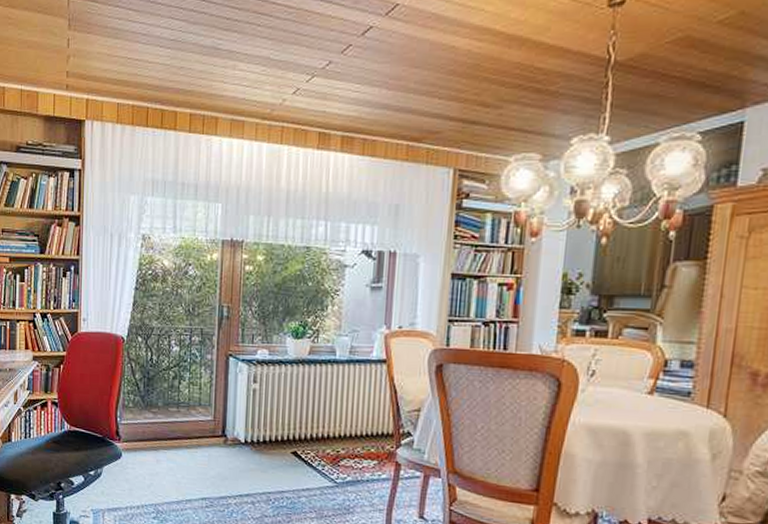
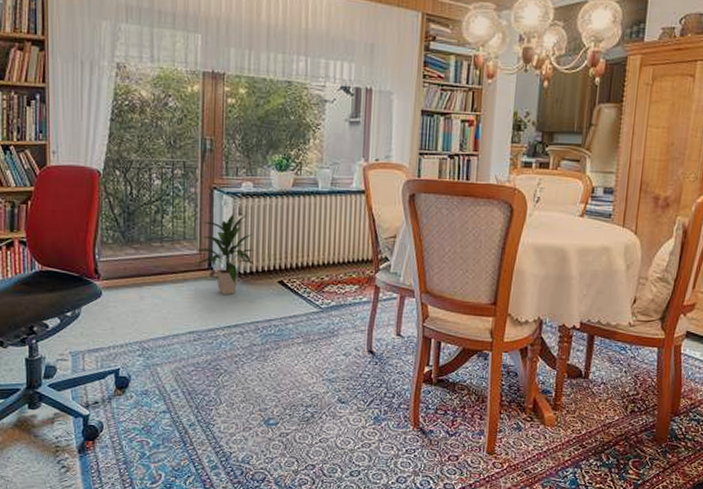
indoor plant: none [210,380,270,463] -> present [195,213,256,295]

